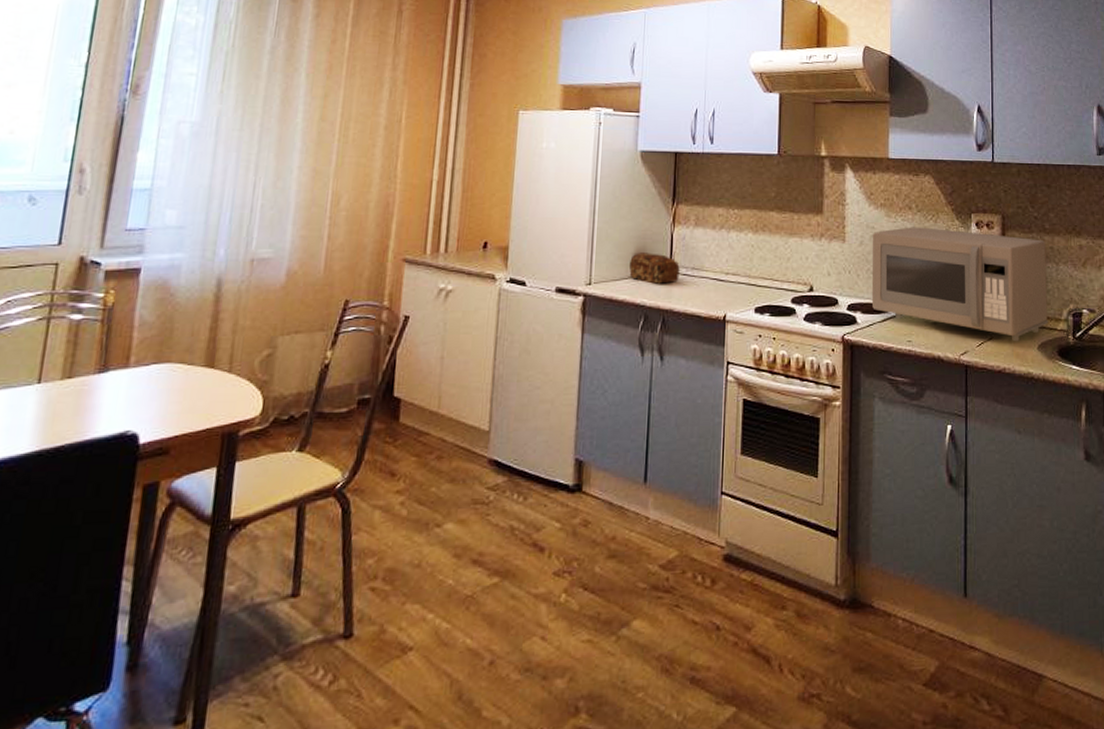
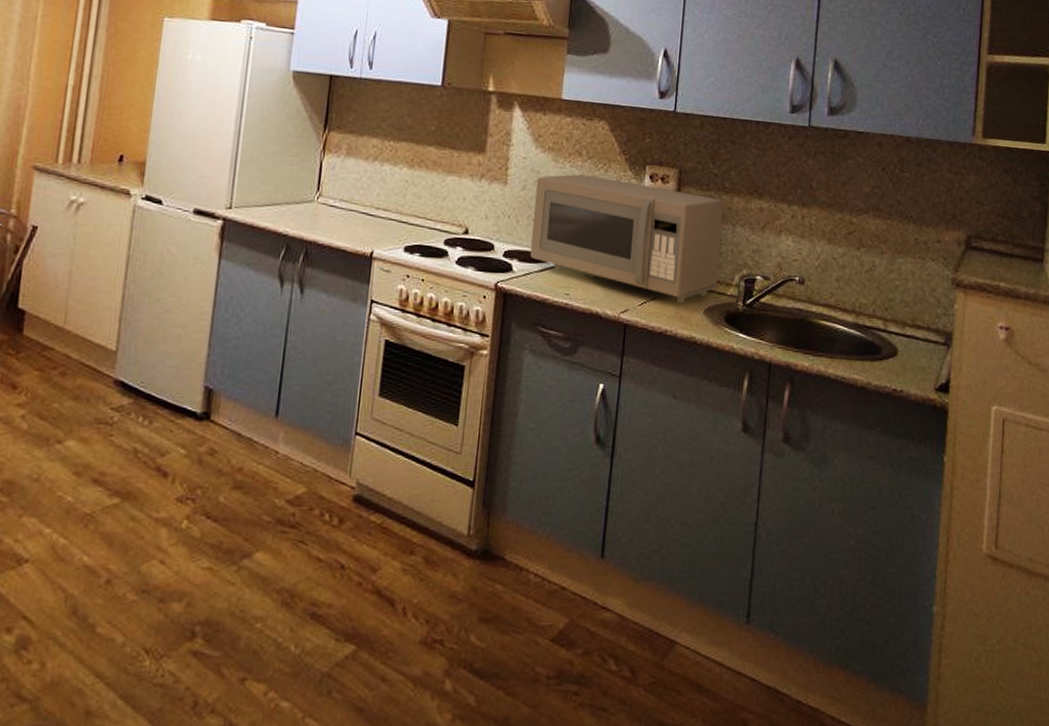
bread loaf: present [629,253,680,284] -> none [273,179,328,214]

